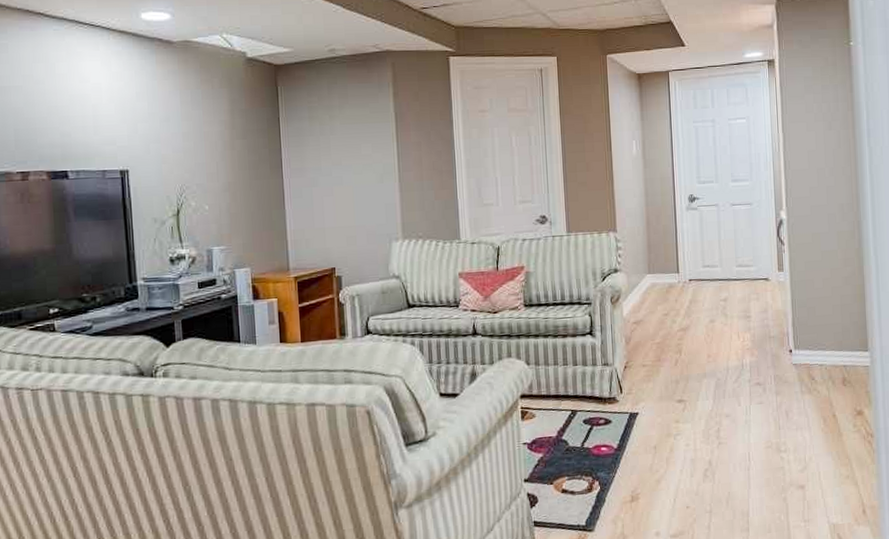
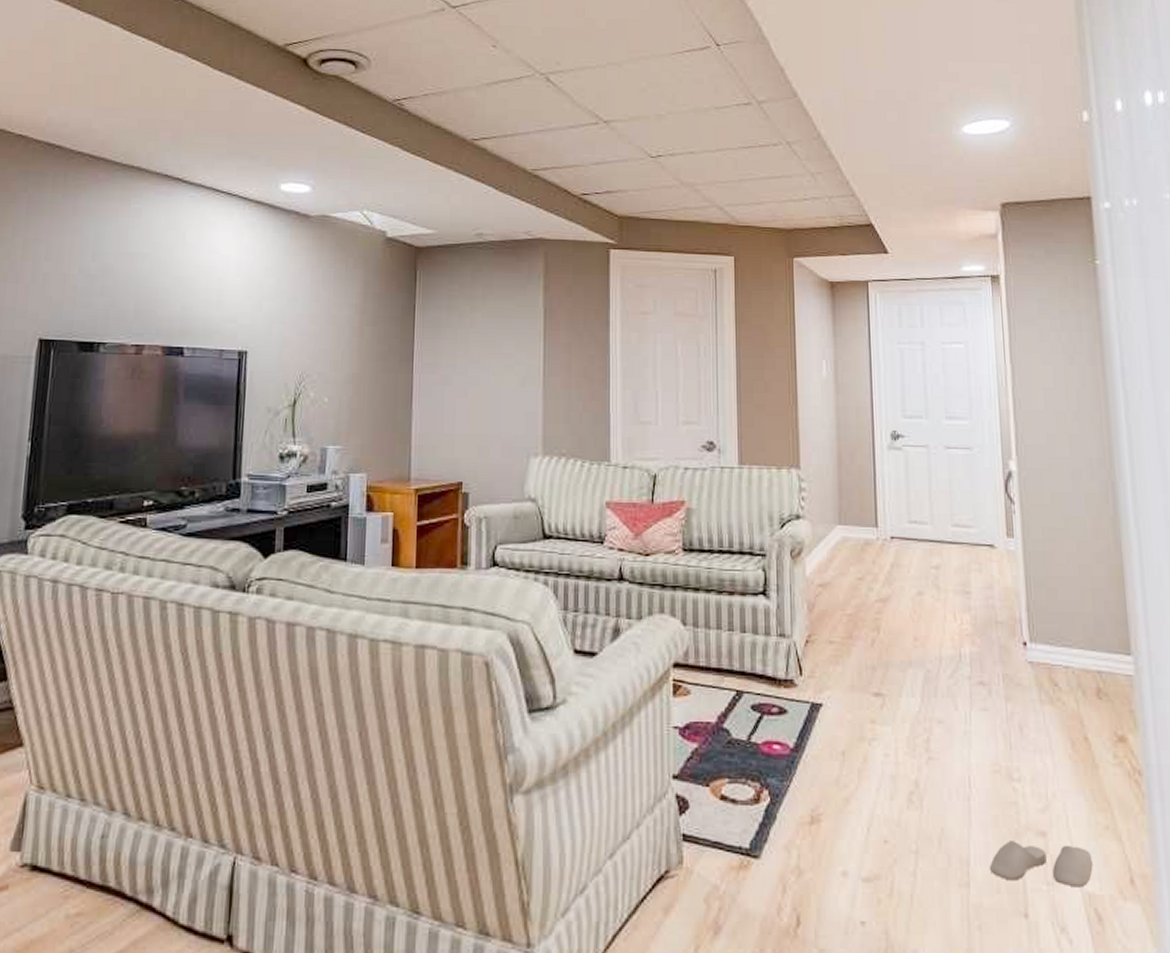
slippers: none [764,492,837,523] -> present [990,841,1093,888]

